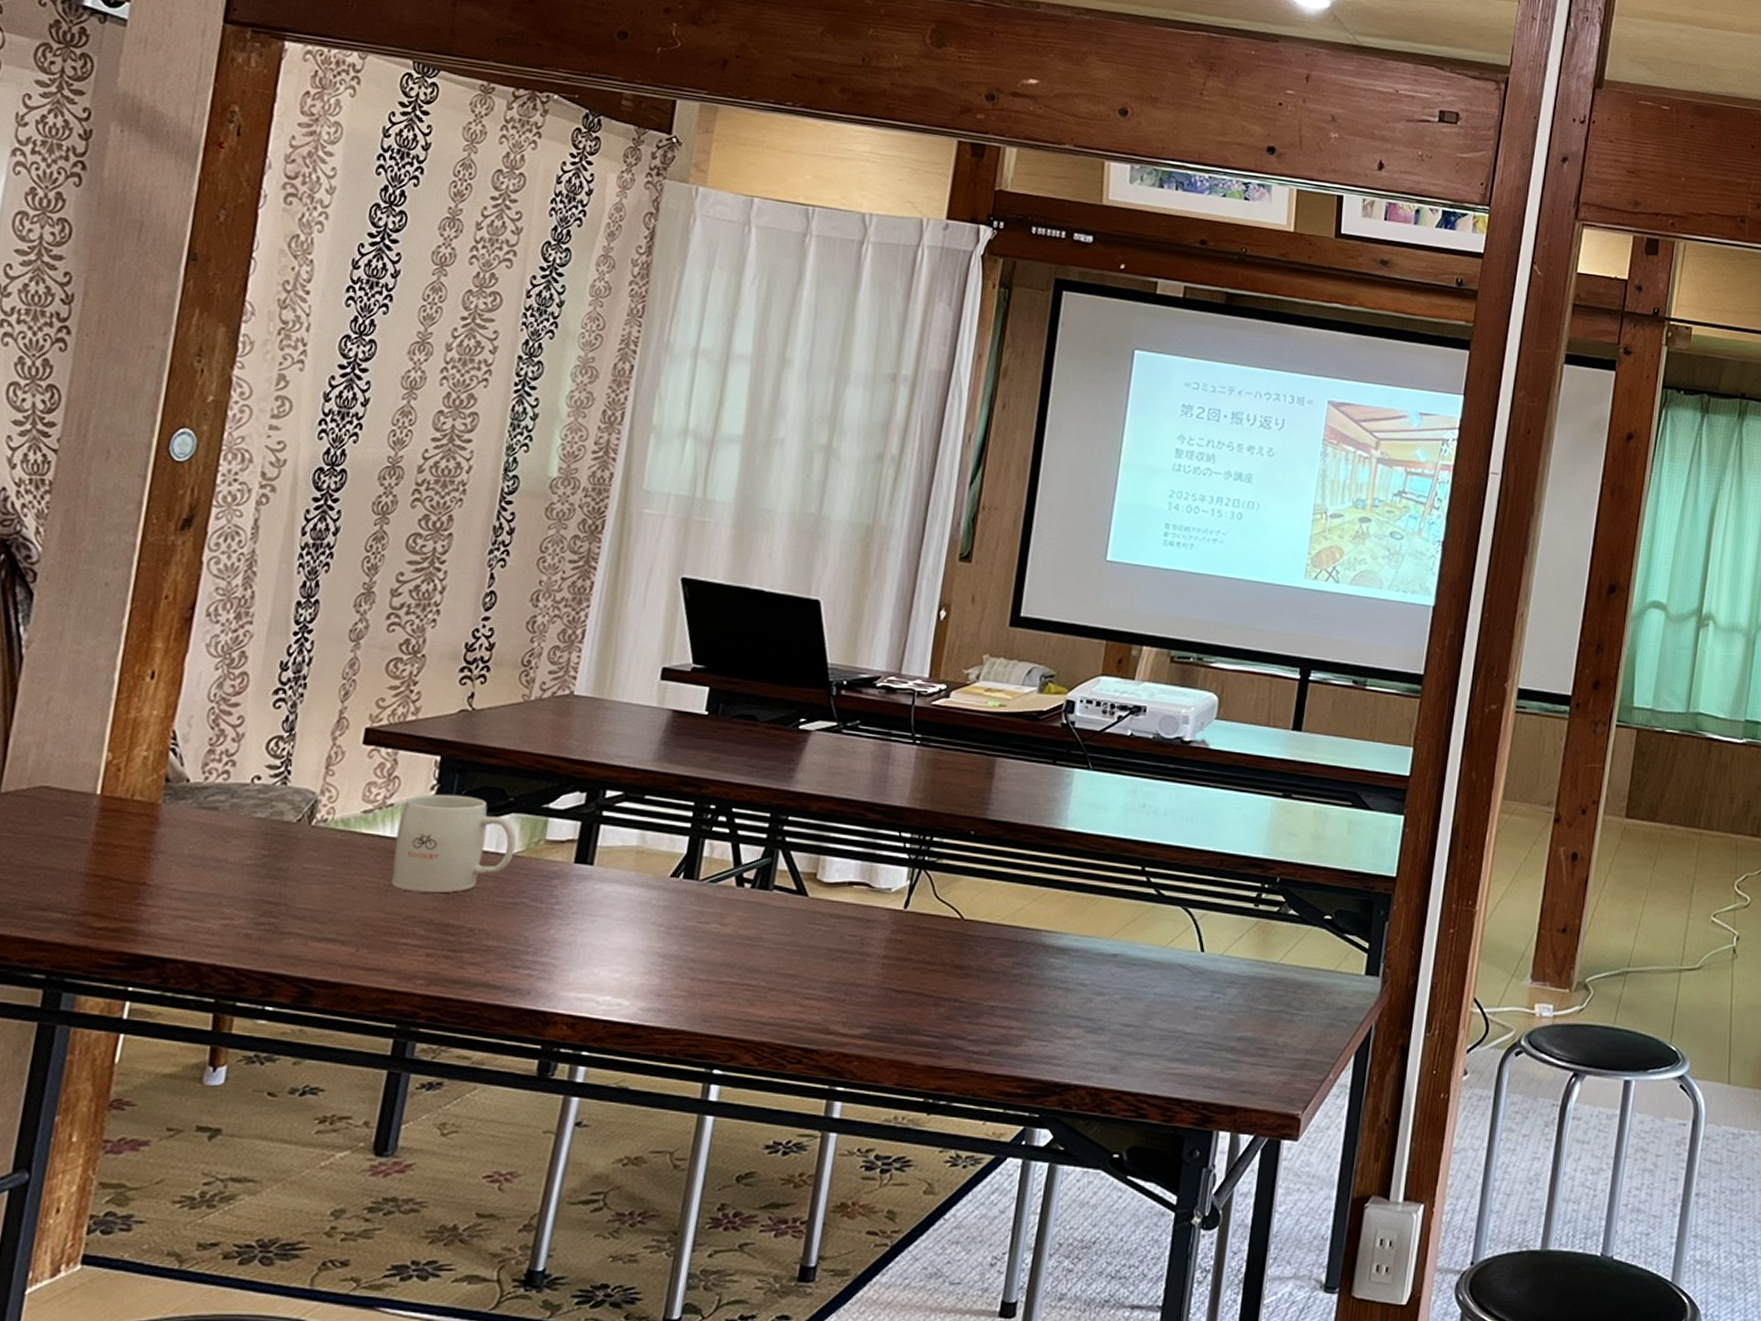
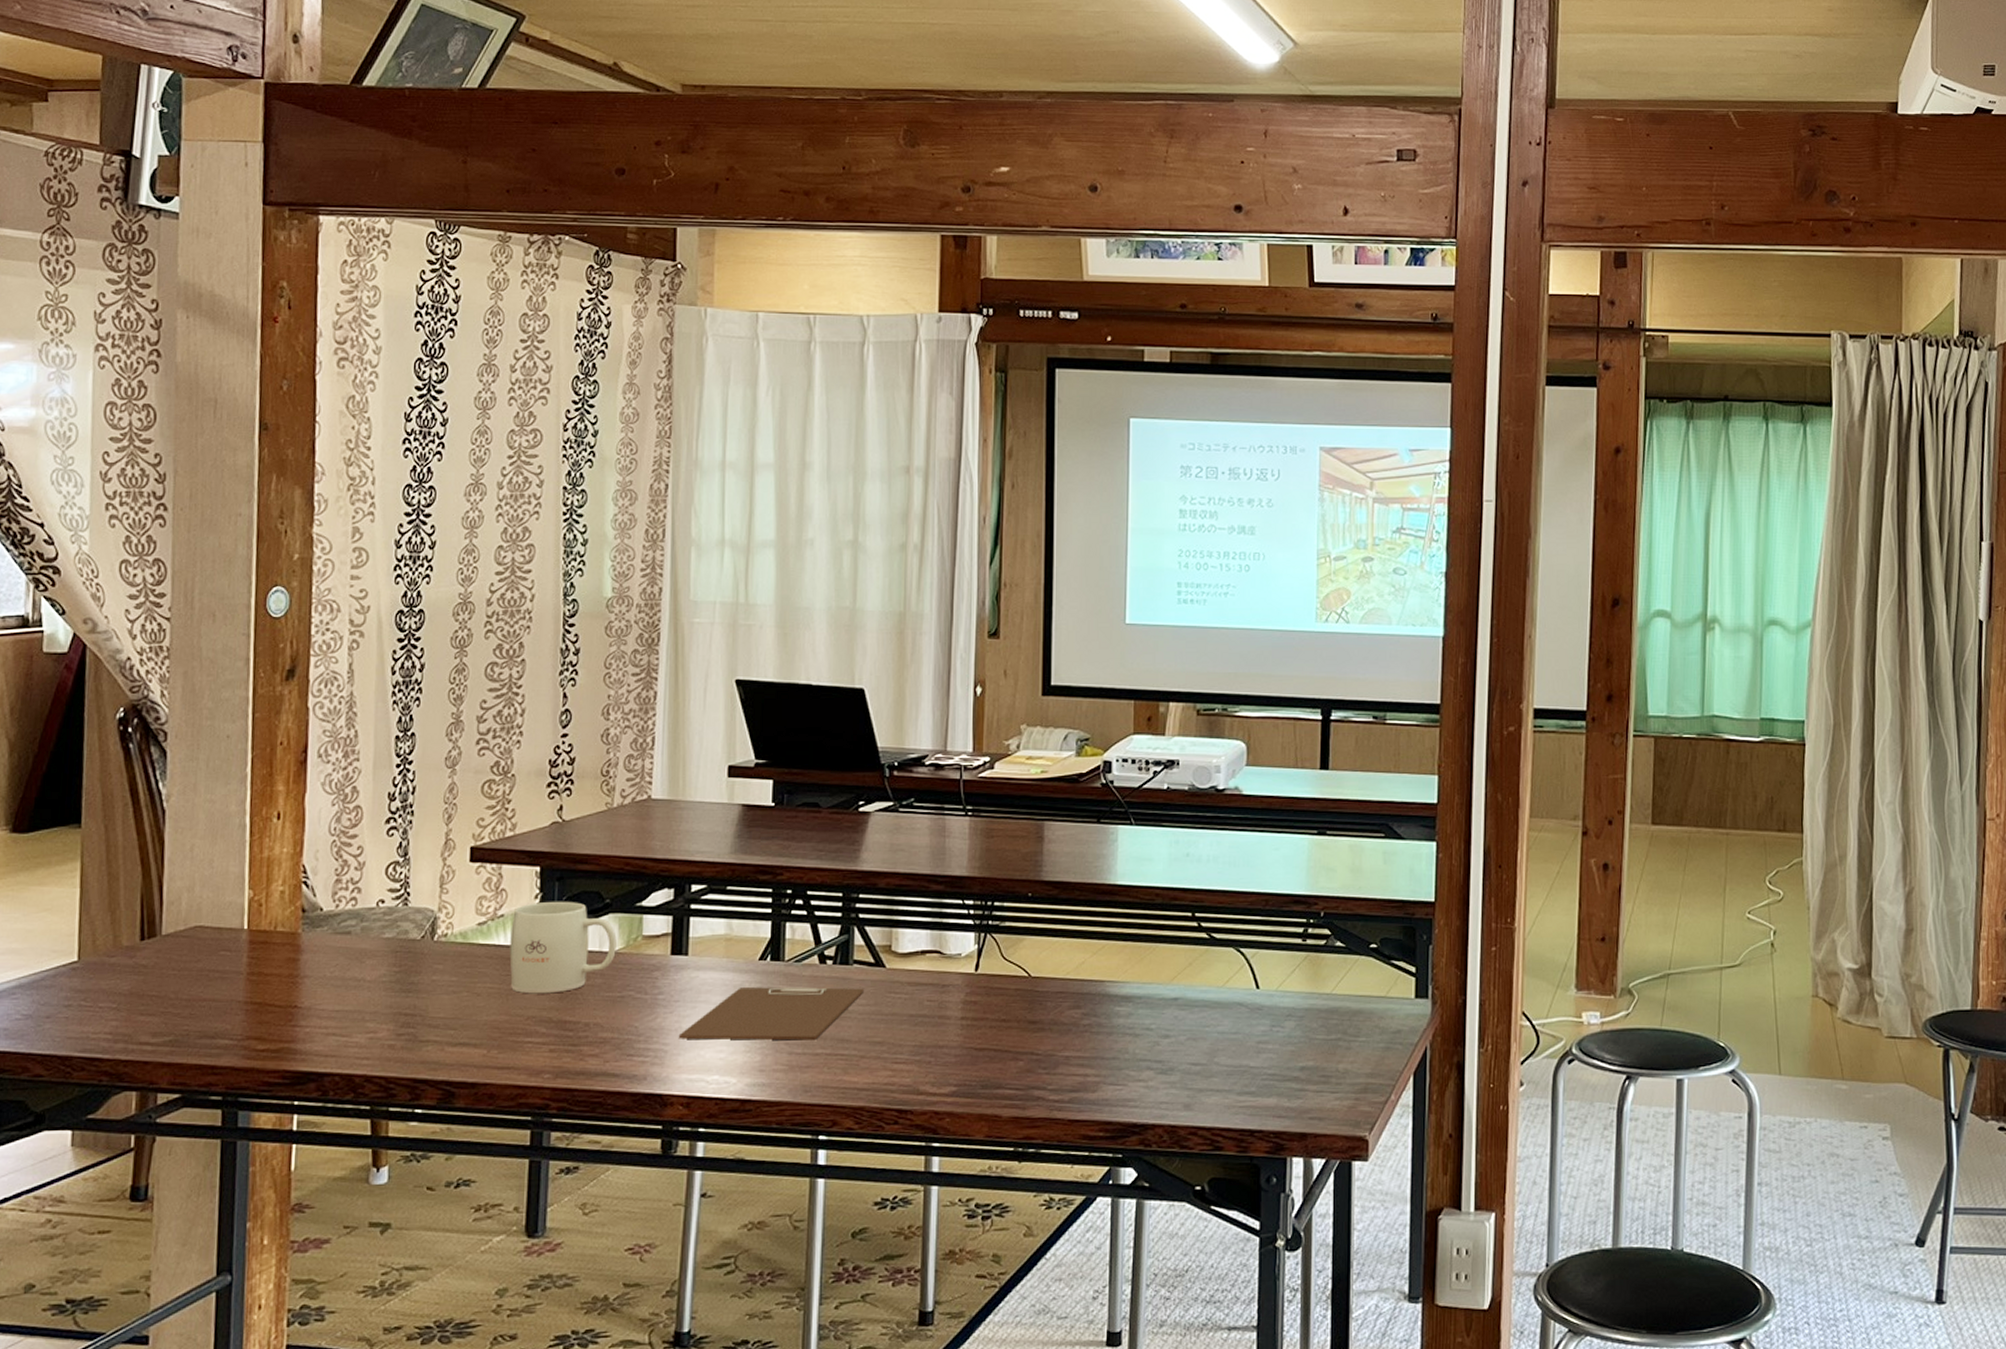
clipboard: none [571,904,782,967] -> present [678,987,865,1041]

